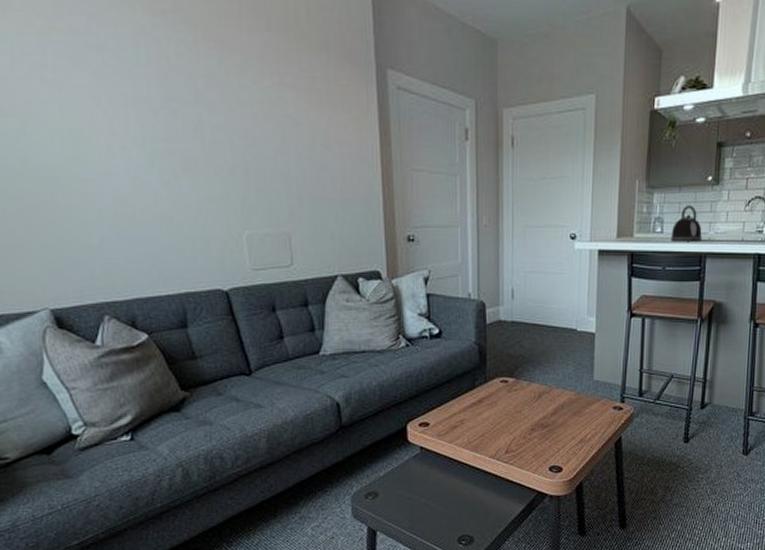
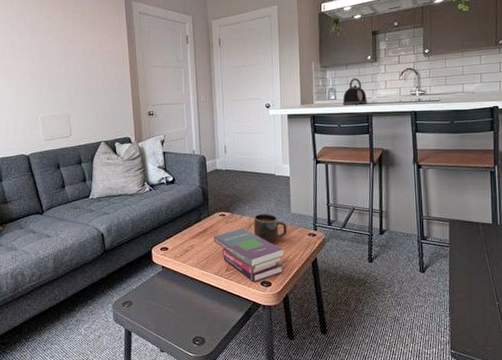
books: none [490,399,581,468] -> present [213,228,284,283]
mug: none [544,379,587,420] -> present [253,213,287,244]

